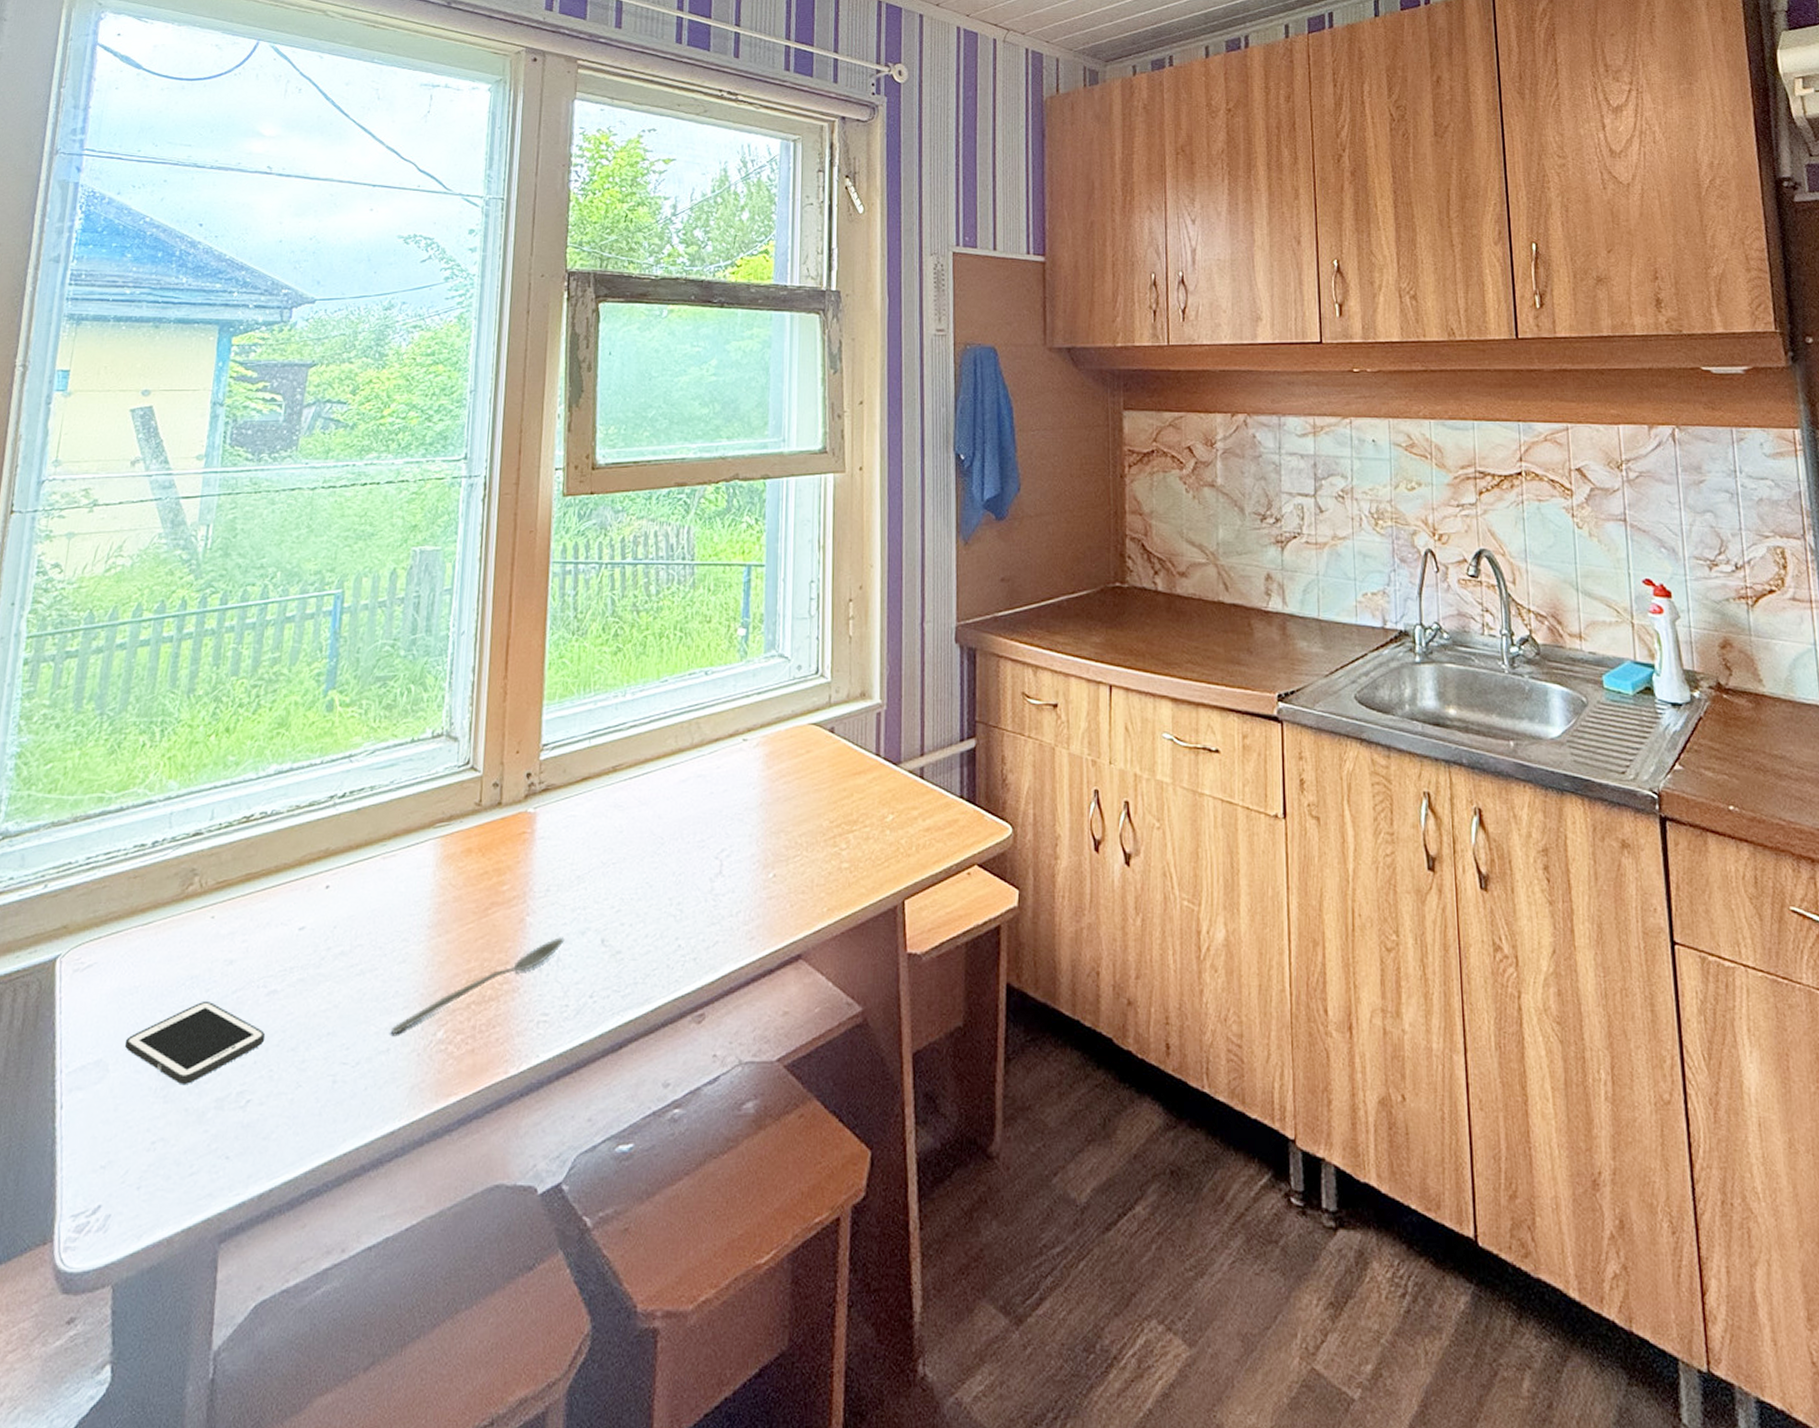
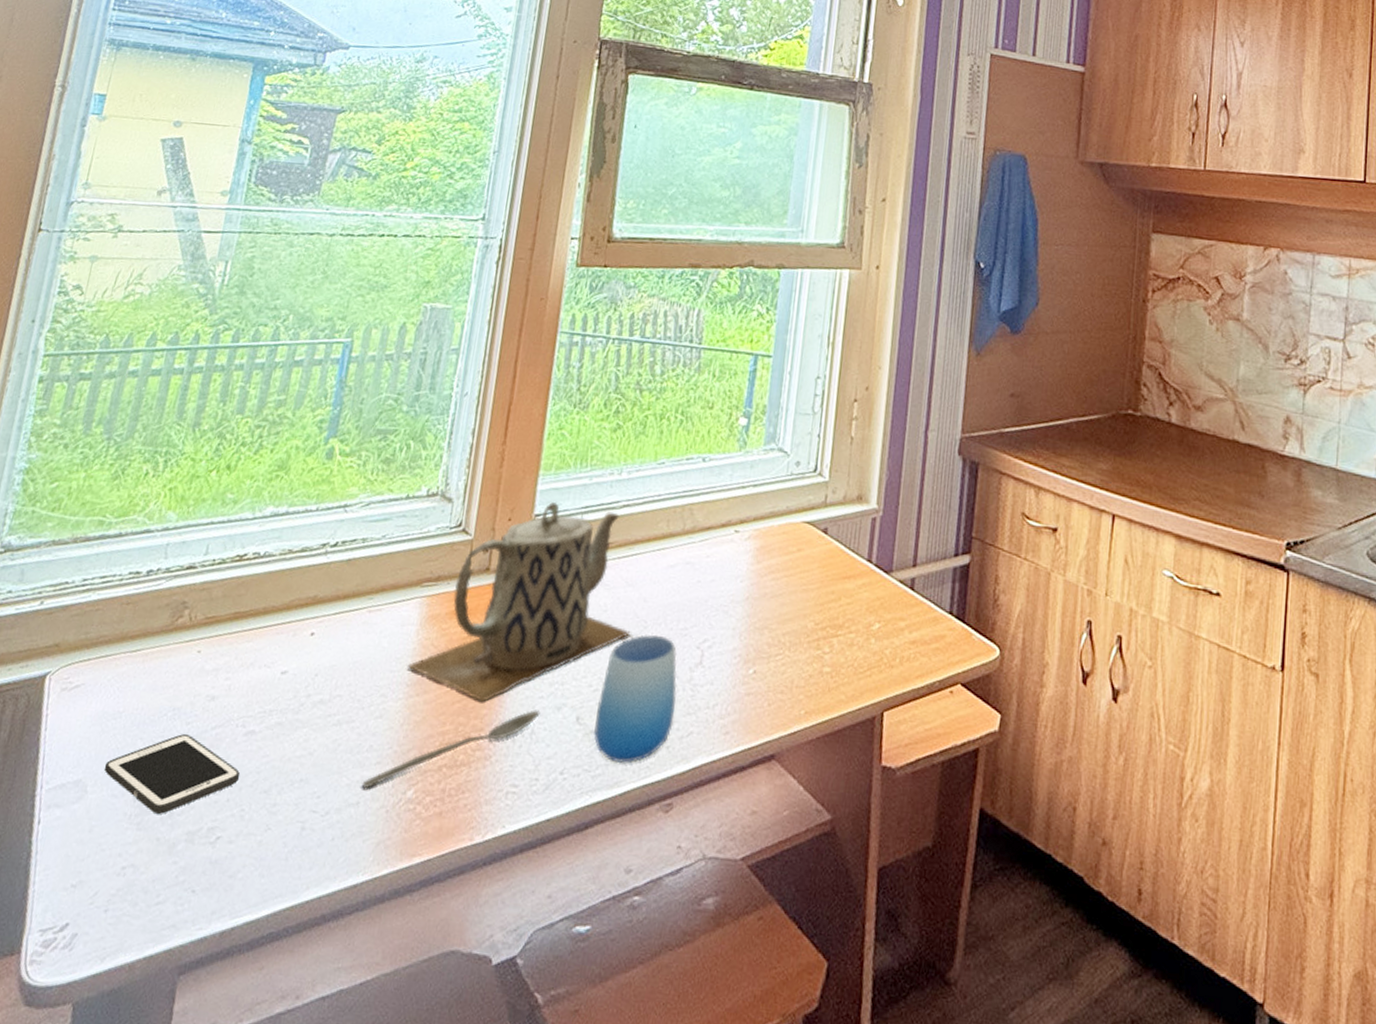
teapot: none [426,729,650,935] -> present [407,501,632,702]
cup: none [620,849,699,981] -> present [594,634,677,764]

